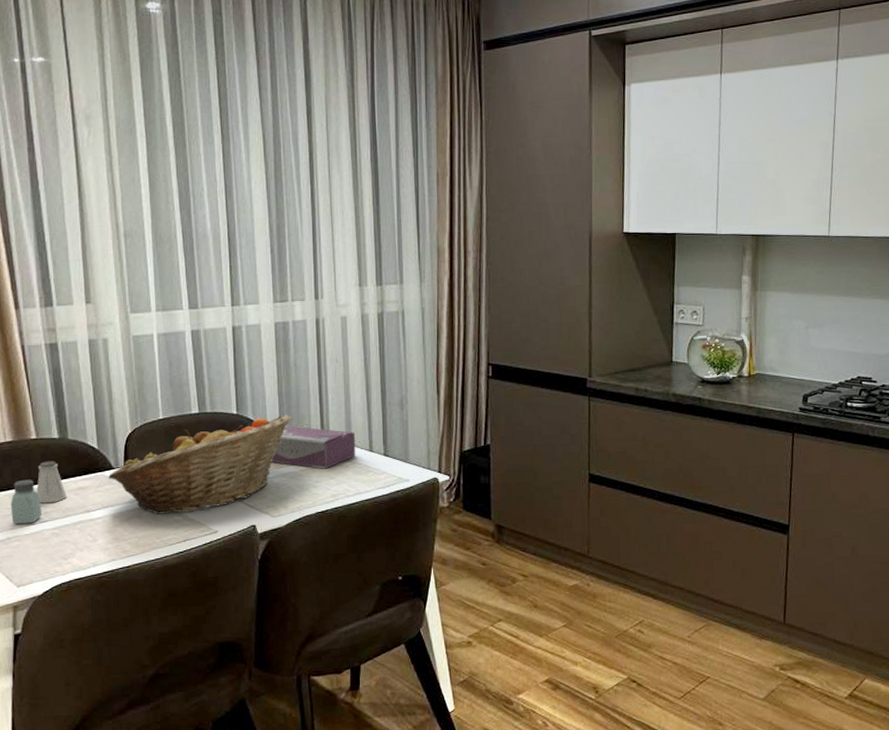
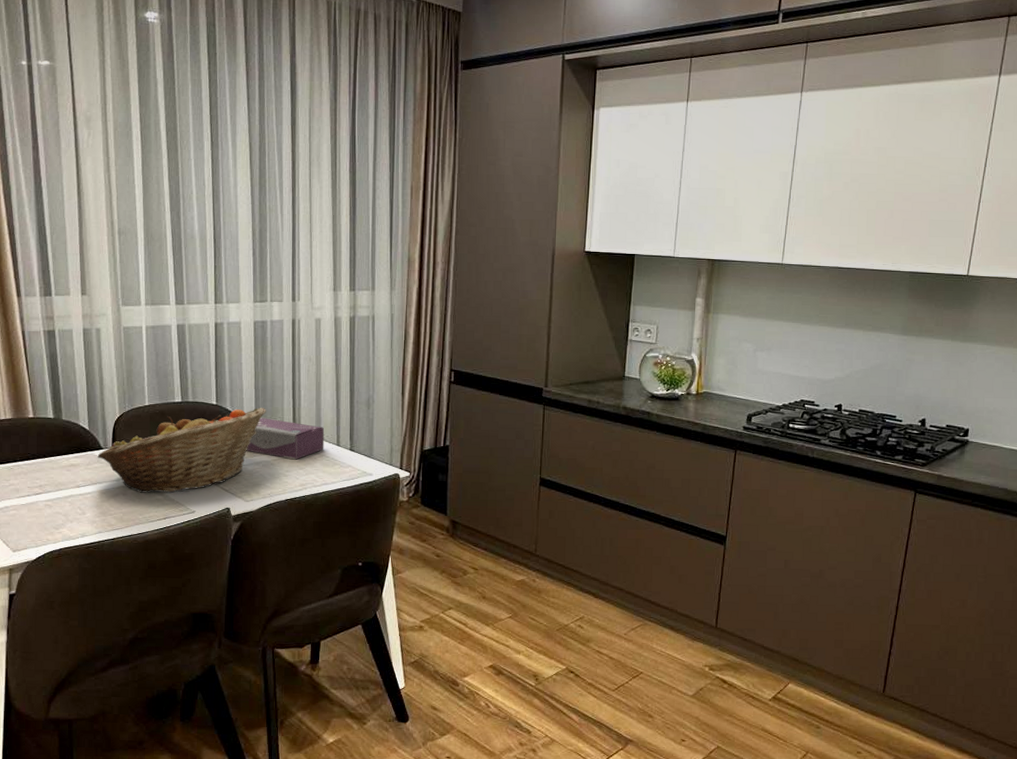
saltshaker: present [10,479,43,525] -> none [8,454,37,495]
saltshaker: present [36,461,68,504] -> none [32,438,60,477]

